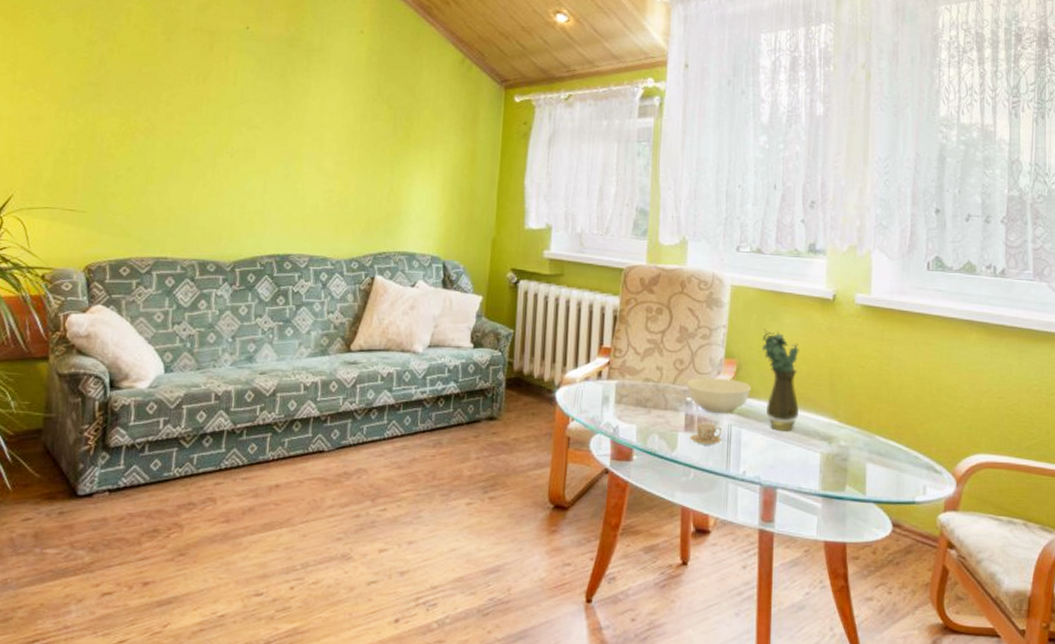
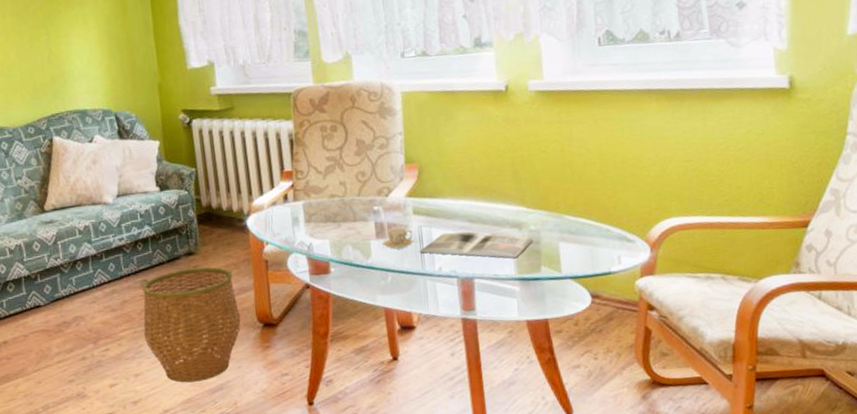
basket: none [426,433,533,559] -> present [140,267,241,383]
bowl: present [687,377,751,414] -> none [372,182,436,218]
magazine: none [726,435,842,473] -> present [419,231,534,259]
vase: present [762,329,800,433] -> none [439,129,486,226]

